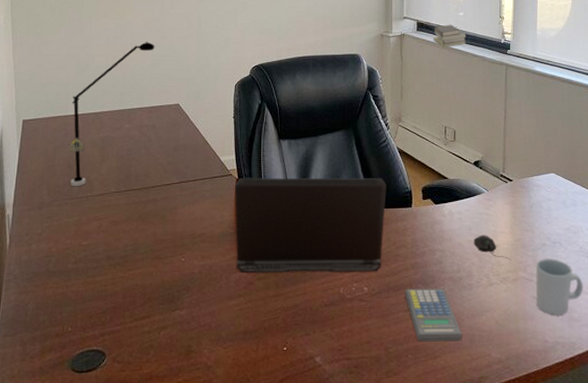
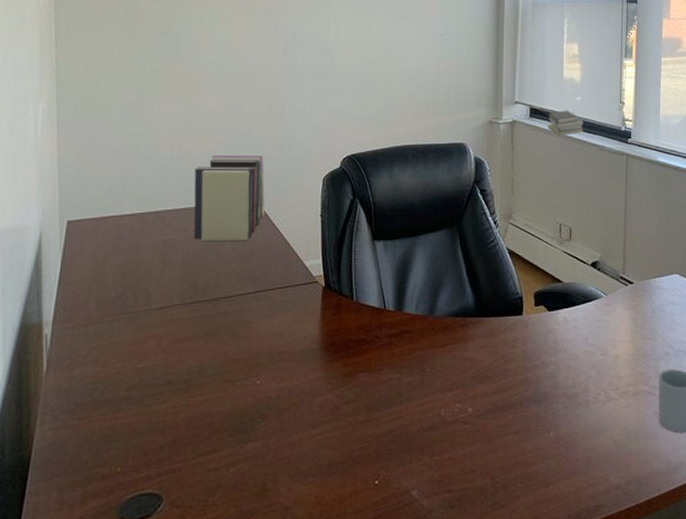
desk lamp: present [69,41,155,187] -> none [123,128,230,300]
books: none [126,65,186,139] -> present [193,156,265,242]
laptop computer: present [235,177,387,273] -> none [320,283,494,395]
calculator: present [404,288,462,342] -> none [513,406,578,468]
computer mouse: present [473,235,511,261] -> none [590,344,631,372]

